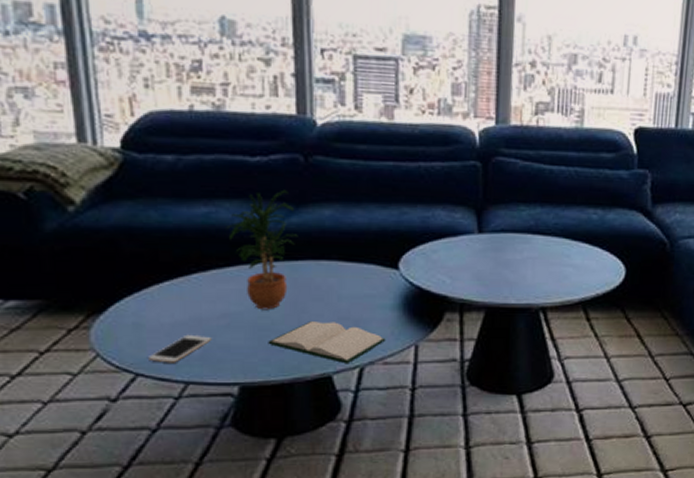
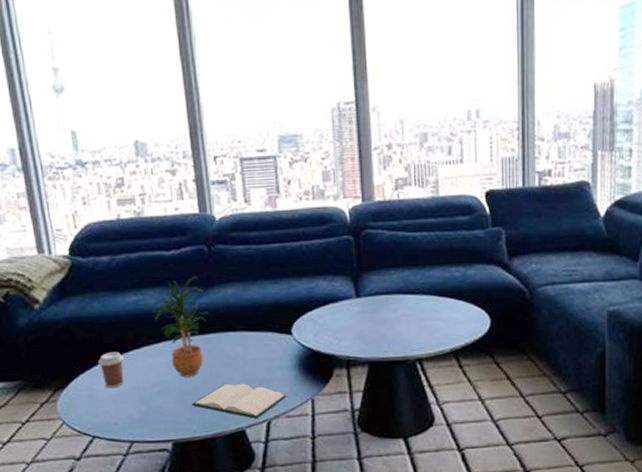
cell phone: present [149,334,211,363] -> none [101,401,148,426]
coffee cup: none [150,273,184,317] -> present [98,352,124,389]

